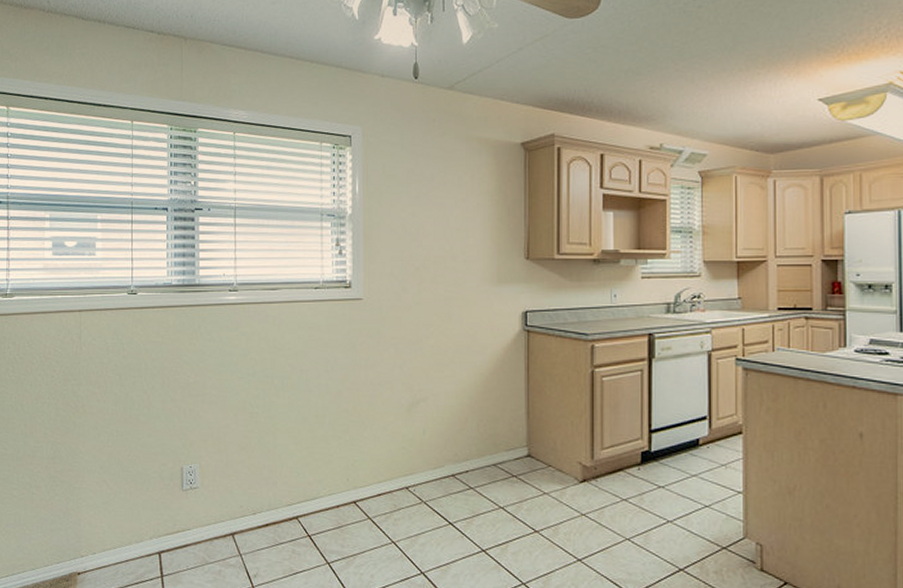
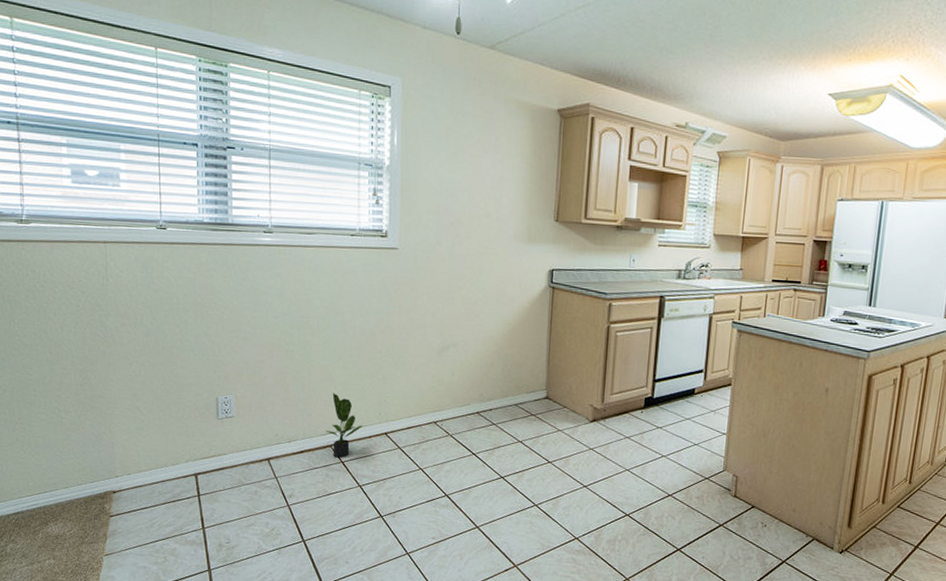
potted plant: none [290,458,331,531] -> present [324,393,364,458]

